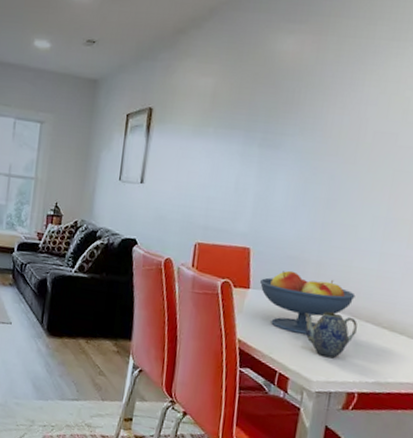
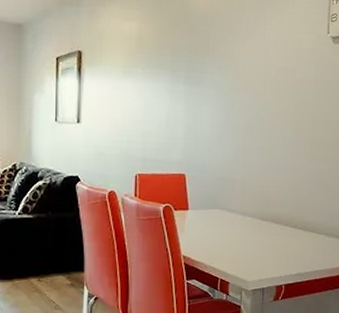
fruit bowl: present [260,270,356,334] -> none [197,190,275,243]
teapot: present [305,311,358,358] -> none [237,220,279,260]

